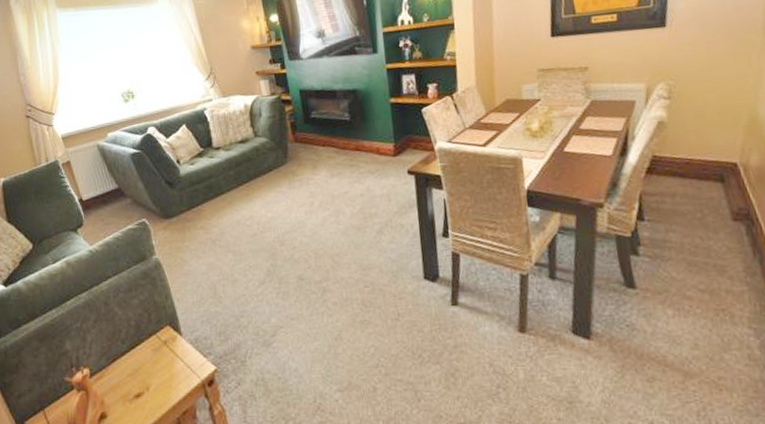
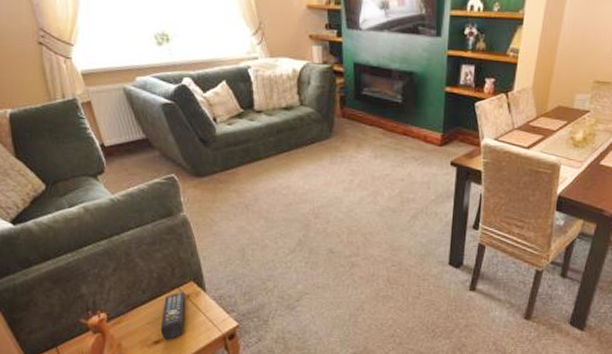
remote control: none [140,338,163,392] -> present [160,292,185,340]

